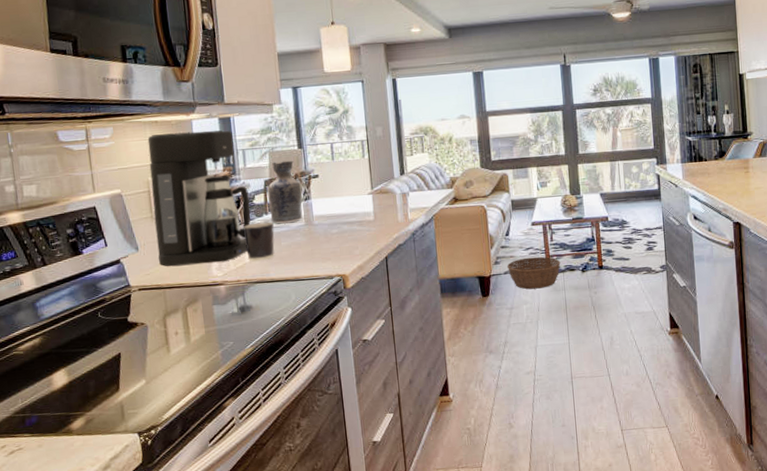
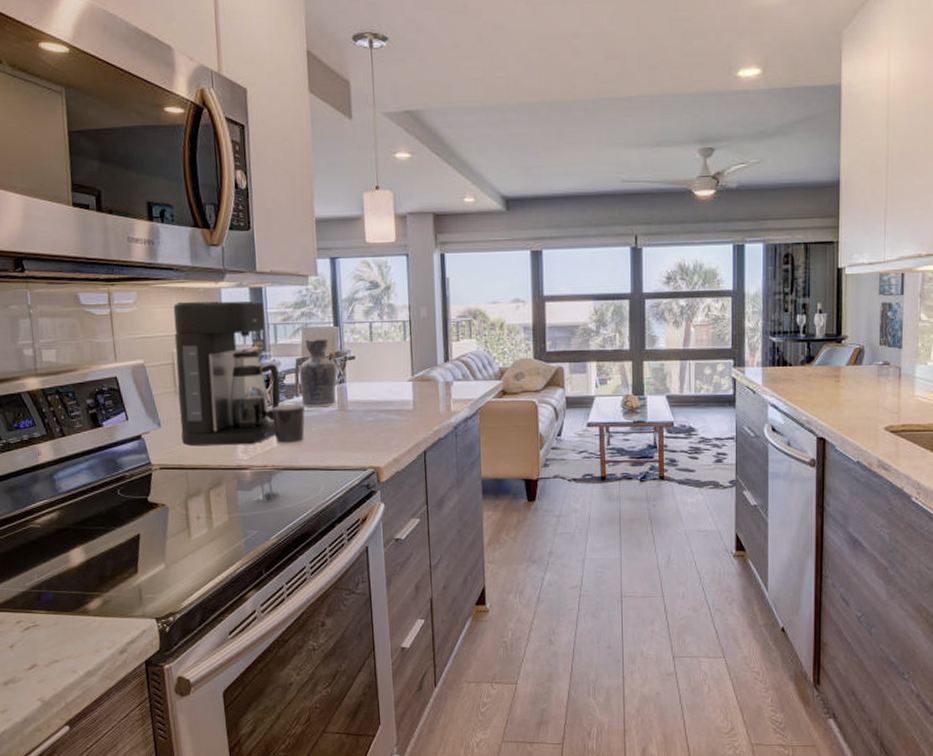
basket: present [506,256,561,290] -> none [556,461,617,497]

